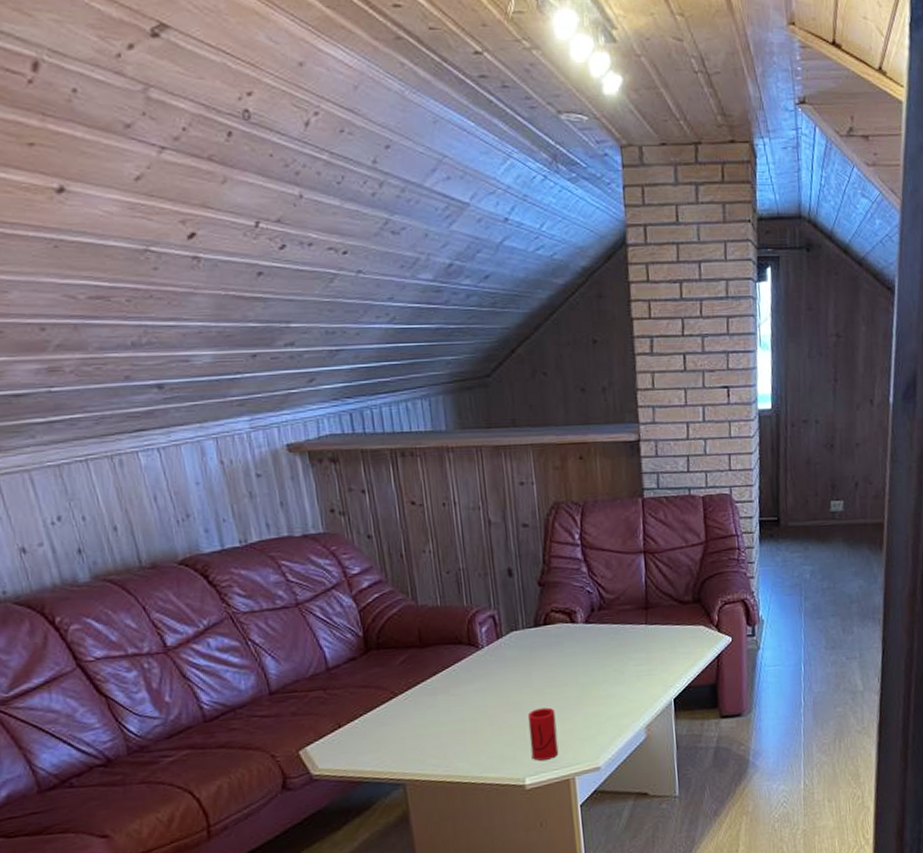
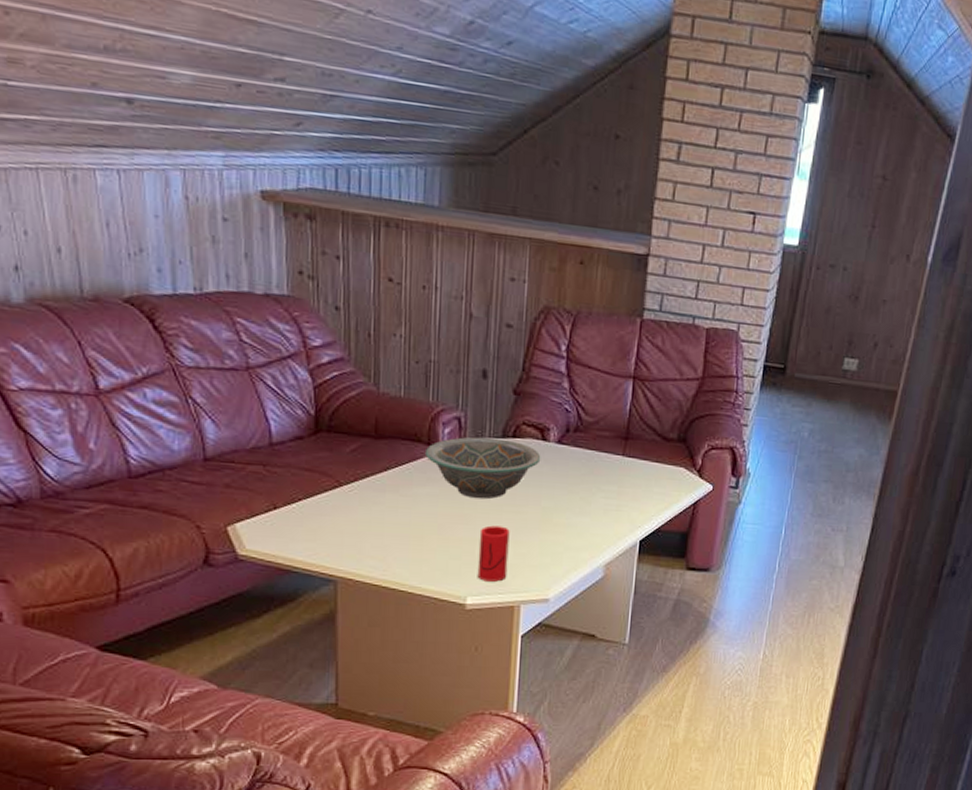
decorative bowl: none [467,628,573,687] -> present [424,436,541,499]

